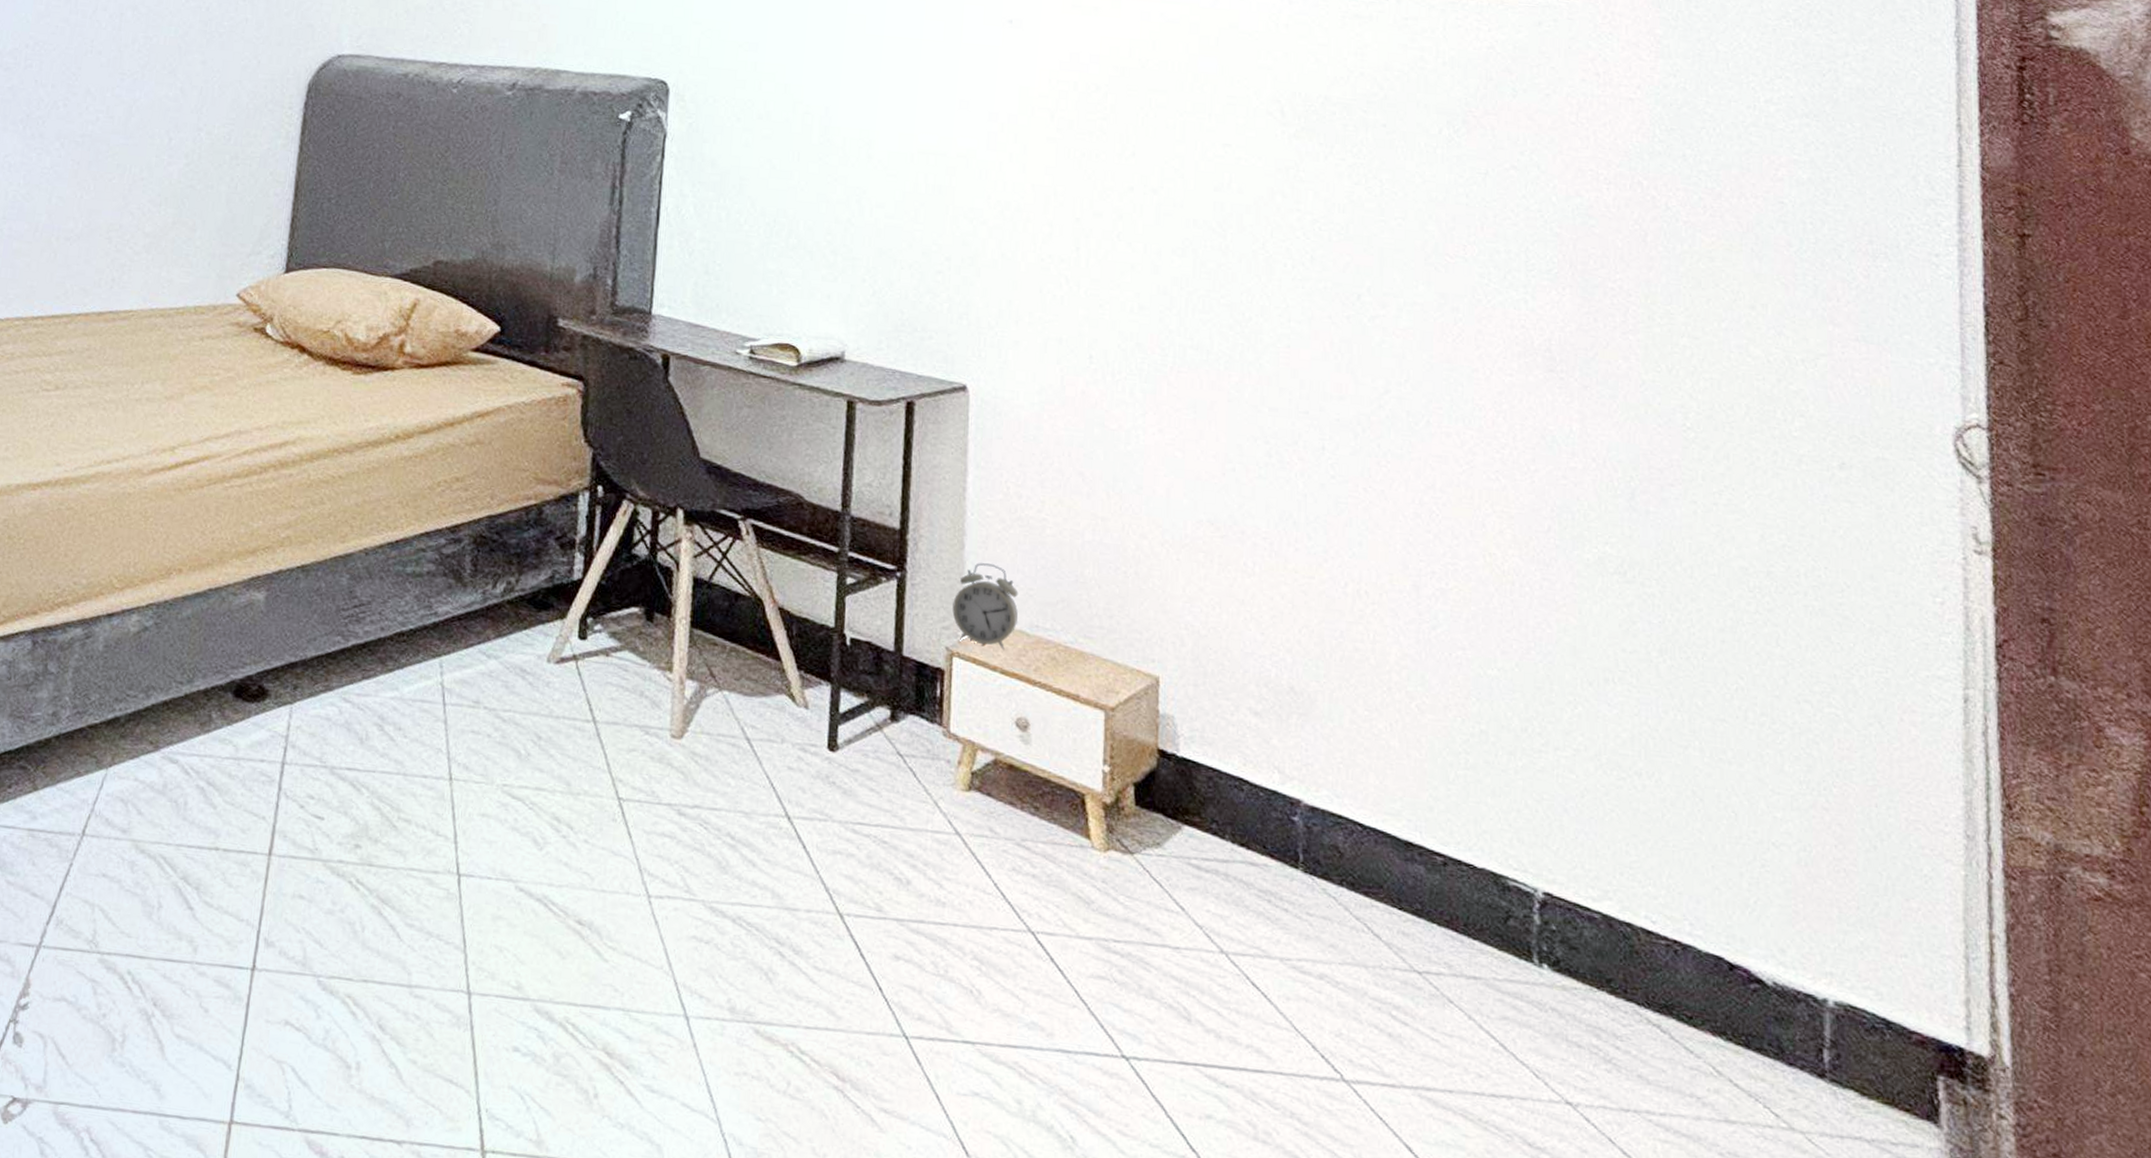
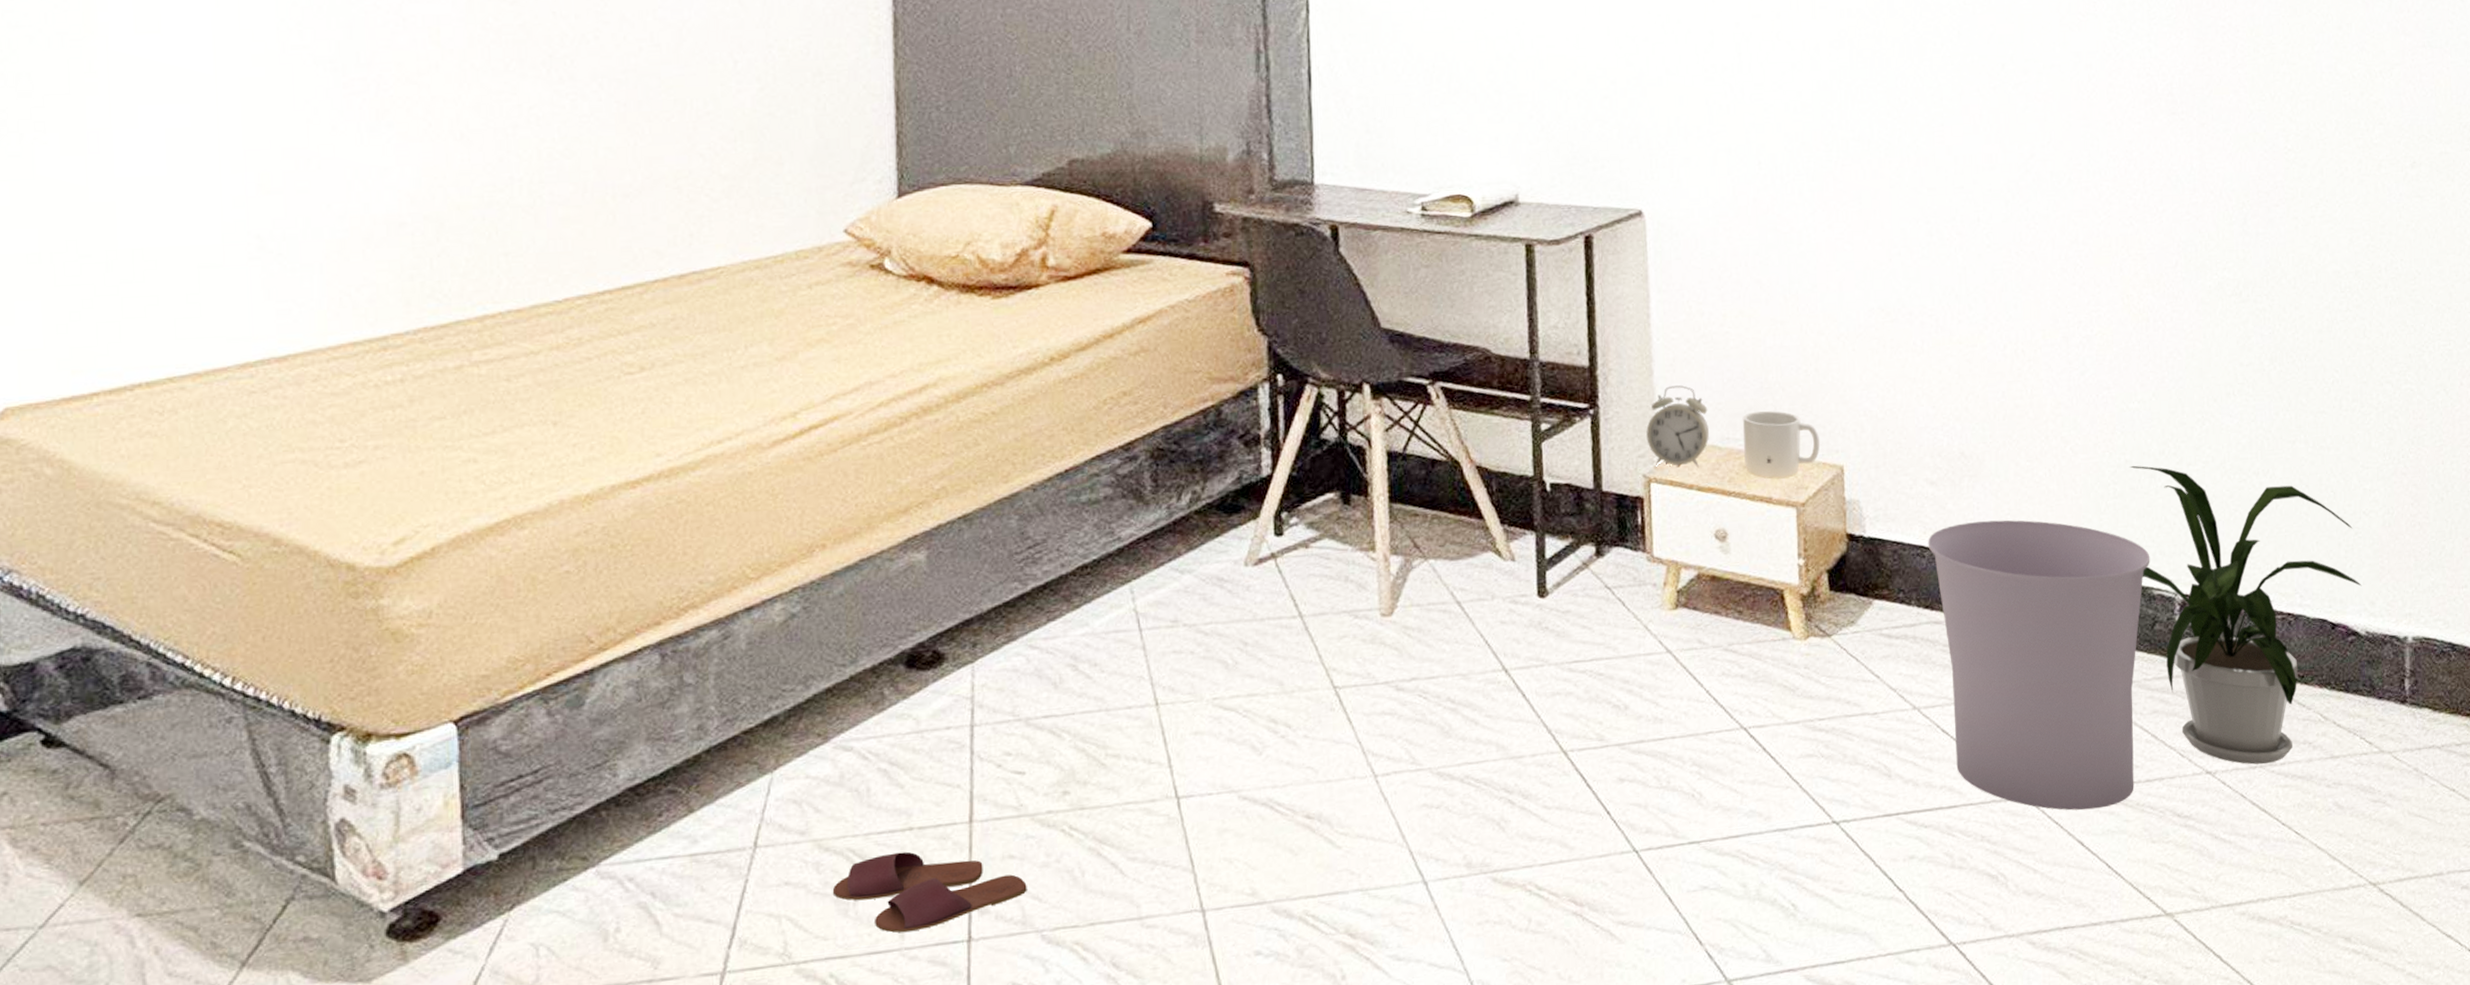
slippers: none [141,868,312,948] -> present [832,851,1027,933]
mug: none [1052,604,1136,679] -> present [1742,410,1821,480]
waste bin: none [1247,762,1506,1114] -> present [1928,519,2150,811]
house plant: none [1484,737,1769,1110] -> present [2129,465,2362,765]

